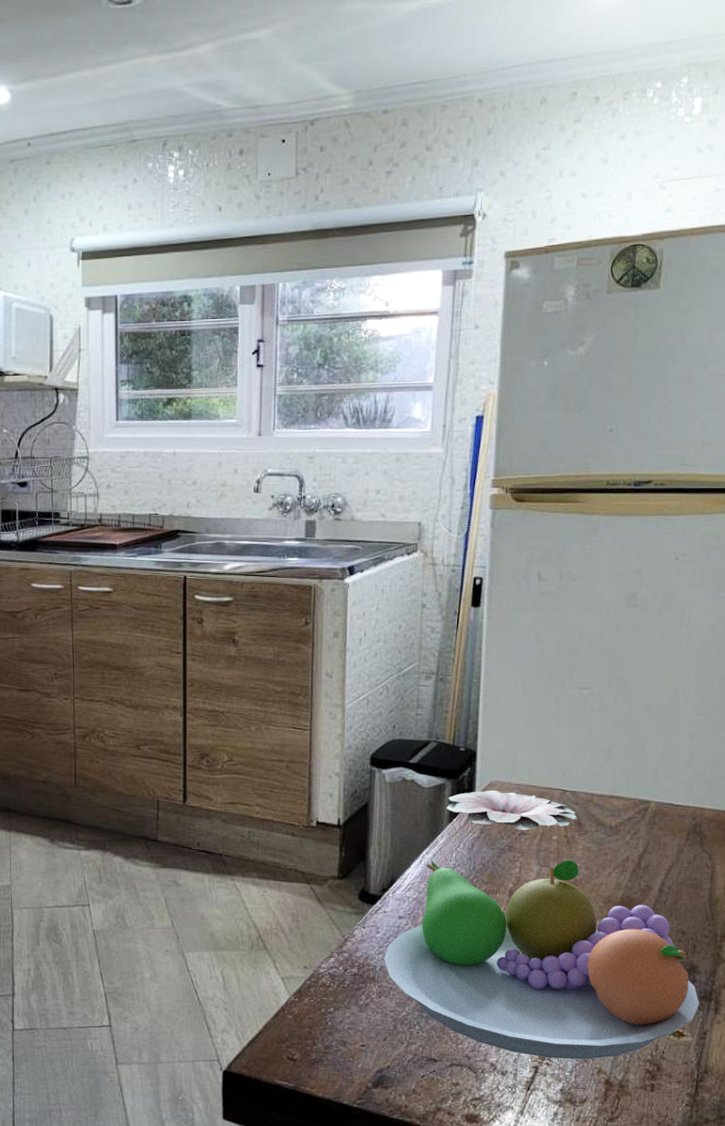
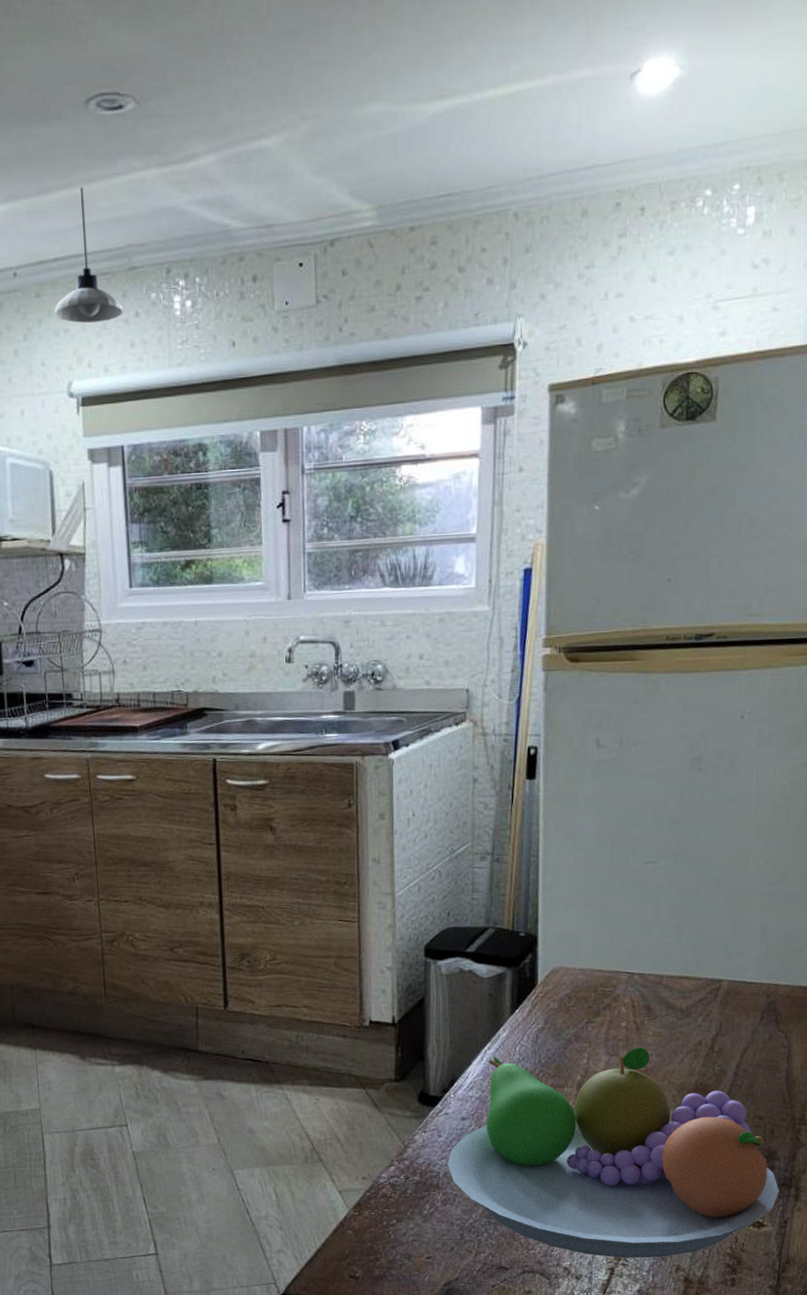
pendant light: none [61,71,123,187] -> present [54,188,123,323]
flower: present [447,790,577,830] -> none [508,976,646,1018]

